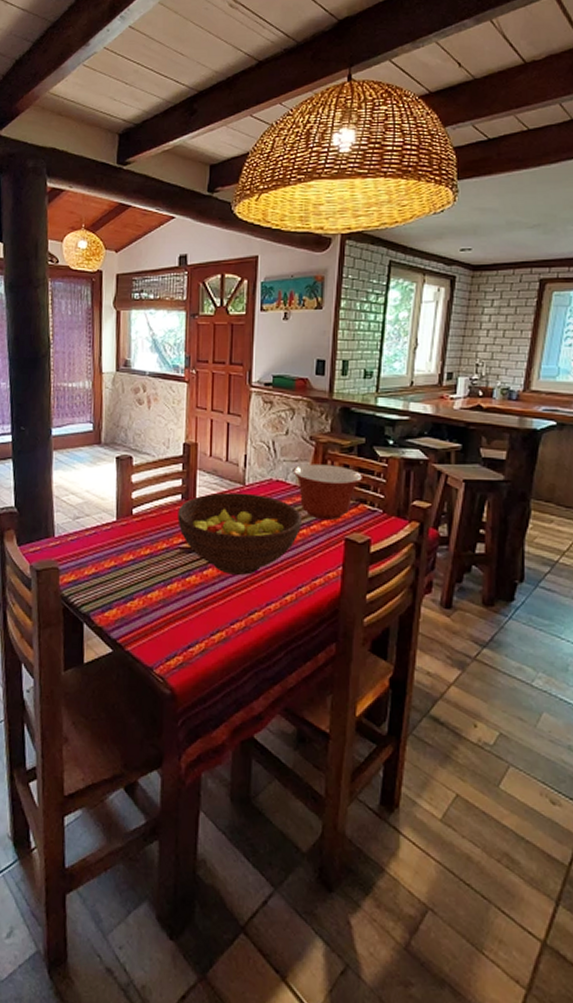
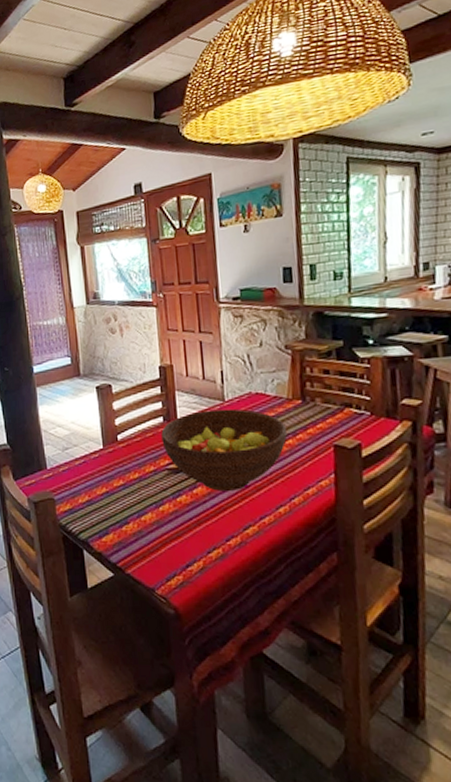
mixing bowl: present [293,464,362,521] -> none [271,371,345,429]

